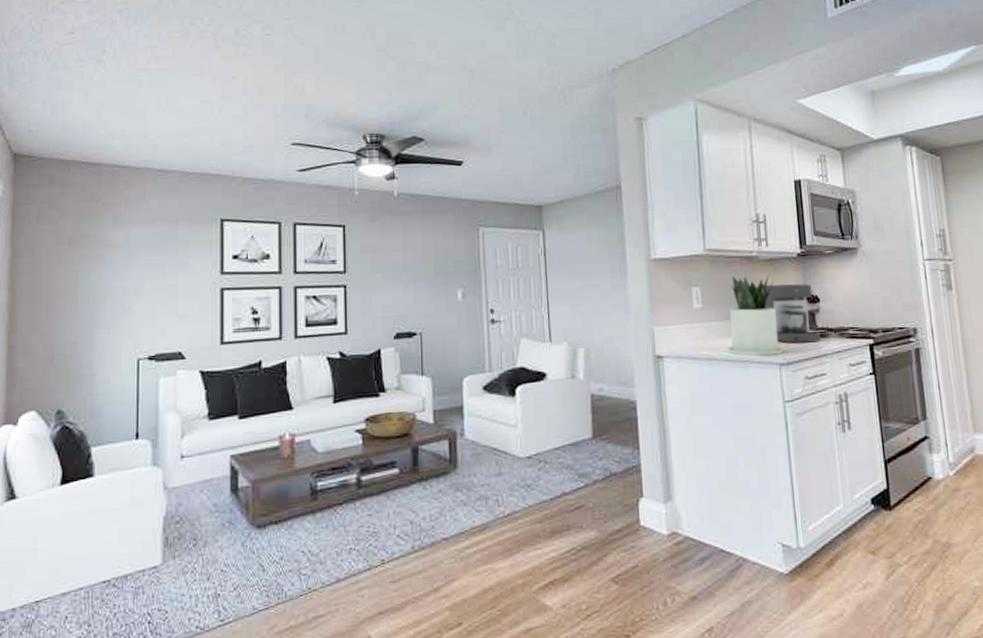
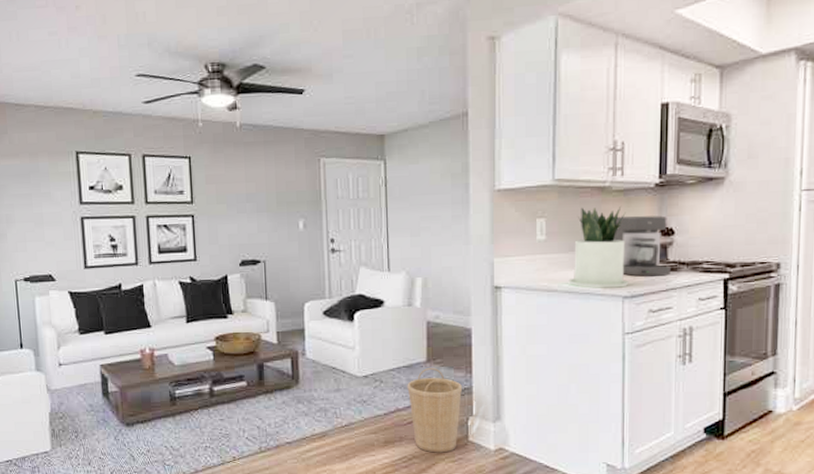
basket: none [573,444,630,542] -> present [407,367,462,453]

